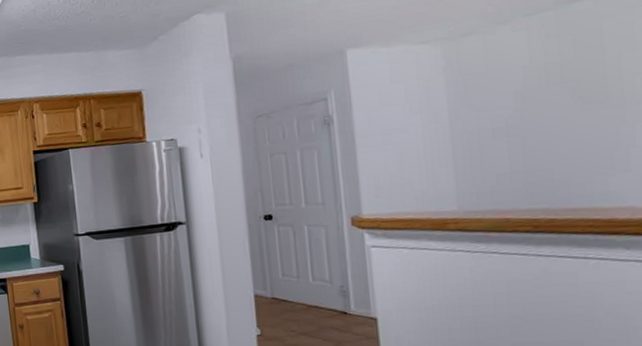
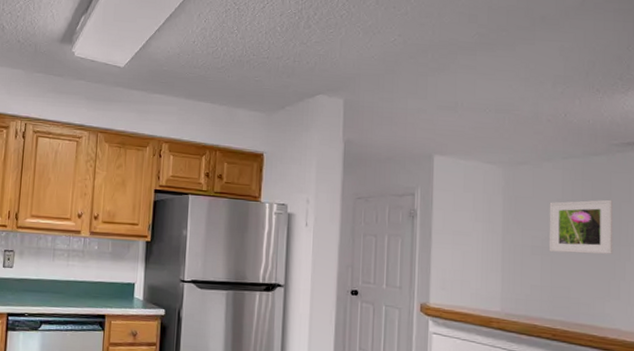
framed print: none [512,51,614,131] -> present [548,199,614,254]

